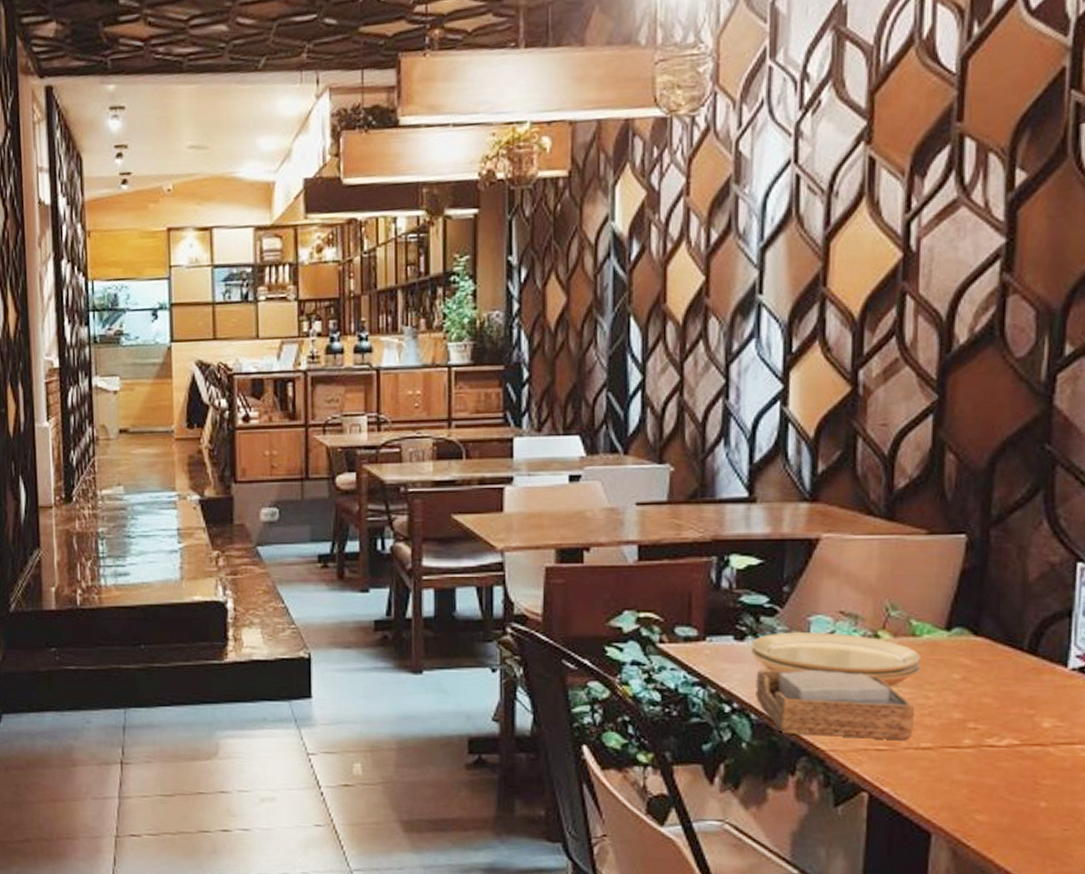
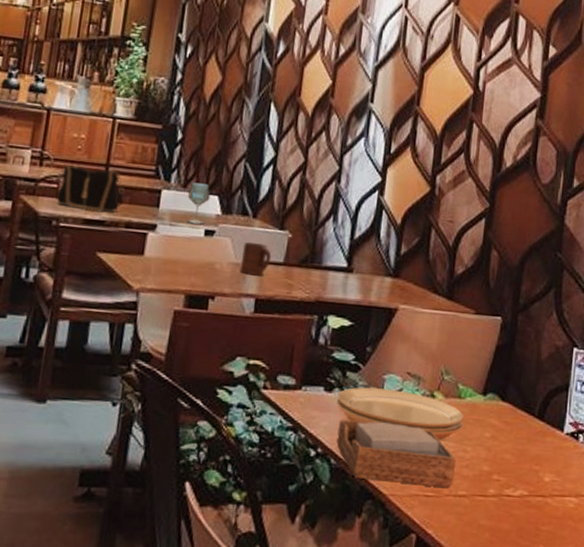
handbag: none [396,422,473,472] -> present [55,164,124,212]
wine glass: none [543,424,570,471] -> present [186,182,211,225]
cup: none [615,483,652,520] -> present [239,242,272,276]

